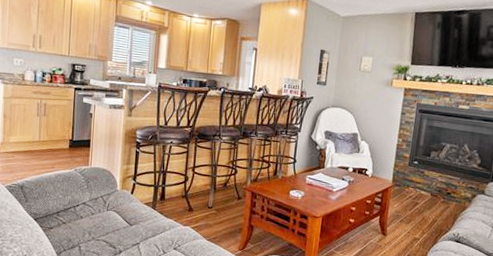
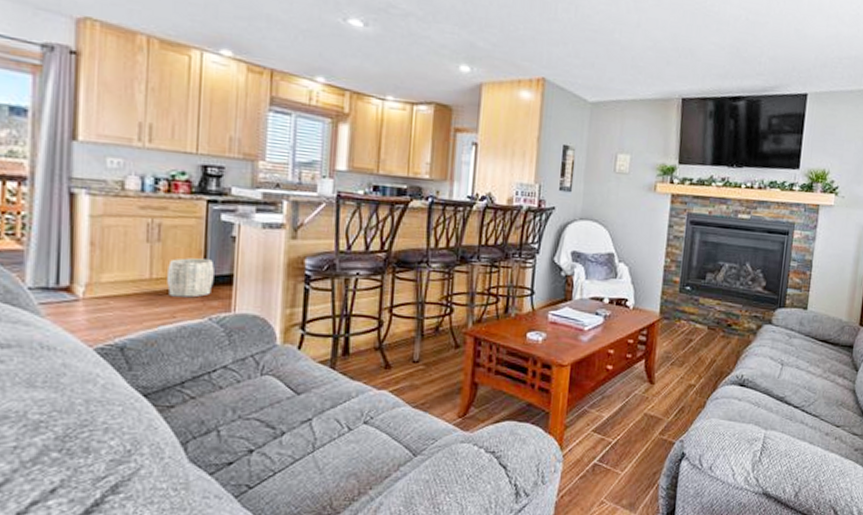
woven basket: none [49,127,79,155] -> present [167,258,215,298]

